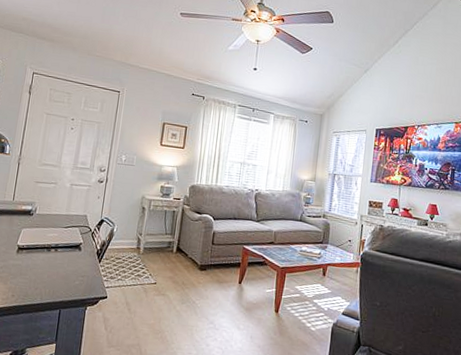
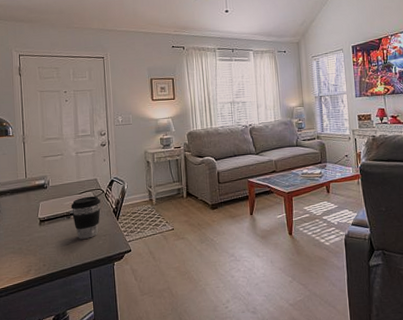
coffee cup: none [53,231,86,277] -> present [71,196,101,239]

